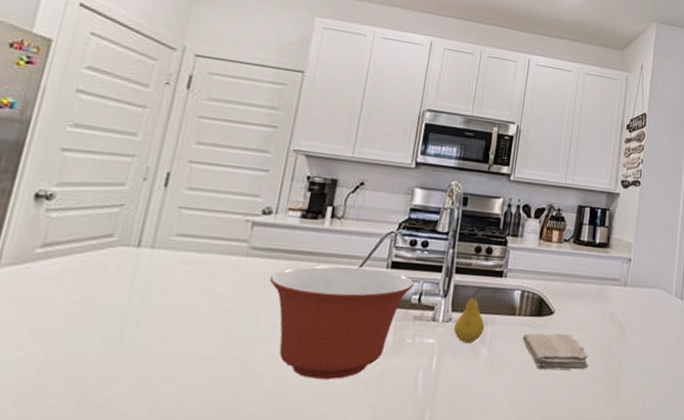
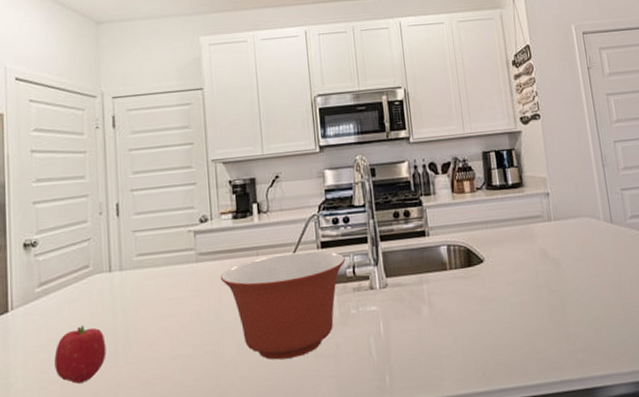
fruit: none [34,301,111,368] -> present [54,325,106,384]
fruit: present [454,287,485,344] -> none [392,249,421,305]
washcloth: present [522,333,589,370] -> none [459,278,531,318]

